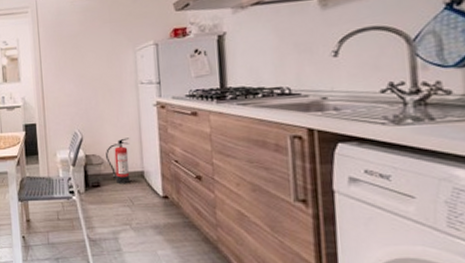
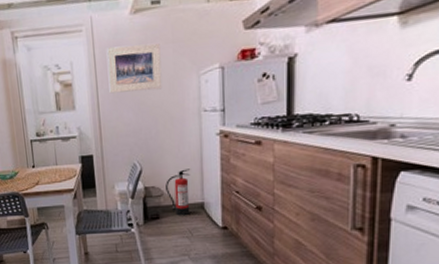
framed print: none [49,23,101,67] -> present [106,43,163,94]

